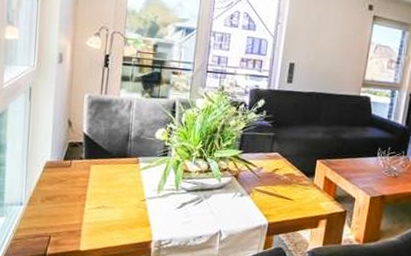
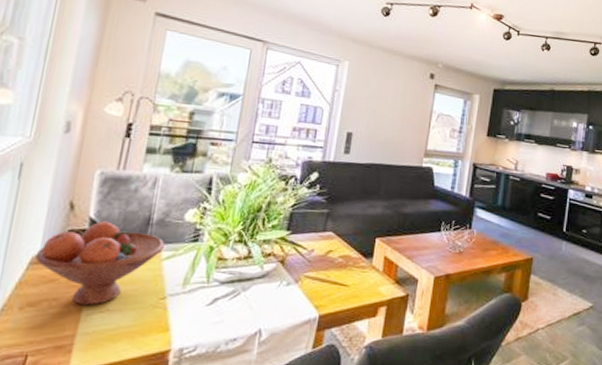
fruit bowl: none [48,136,141,203] -> present [34,221,165,306]

